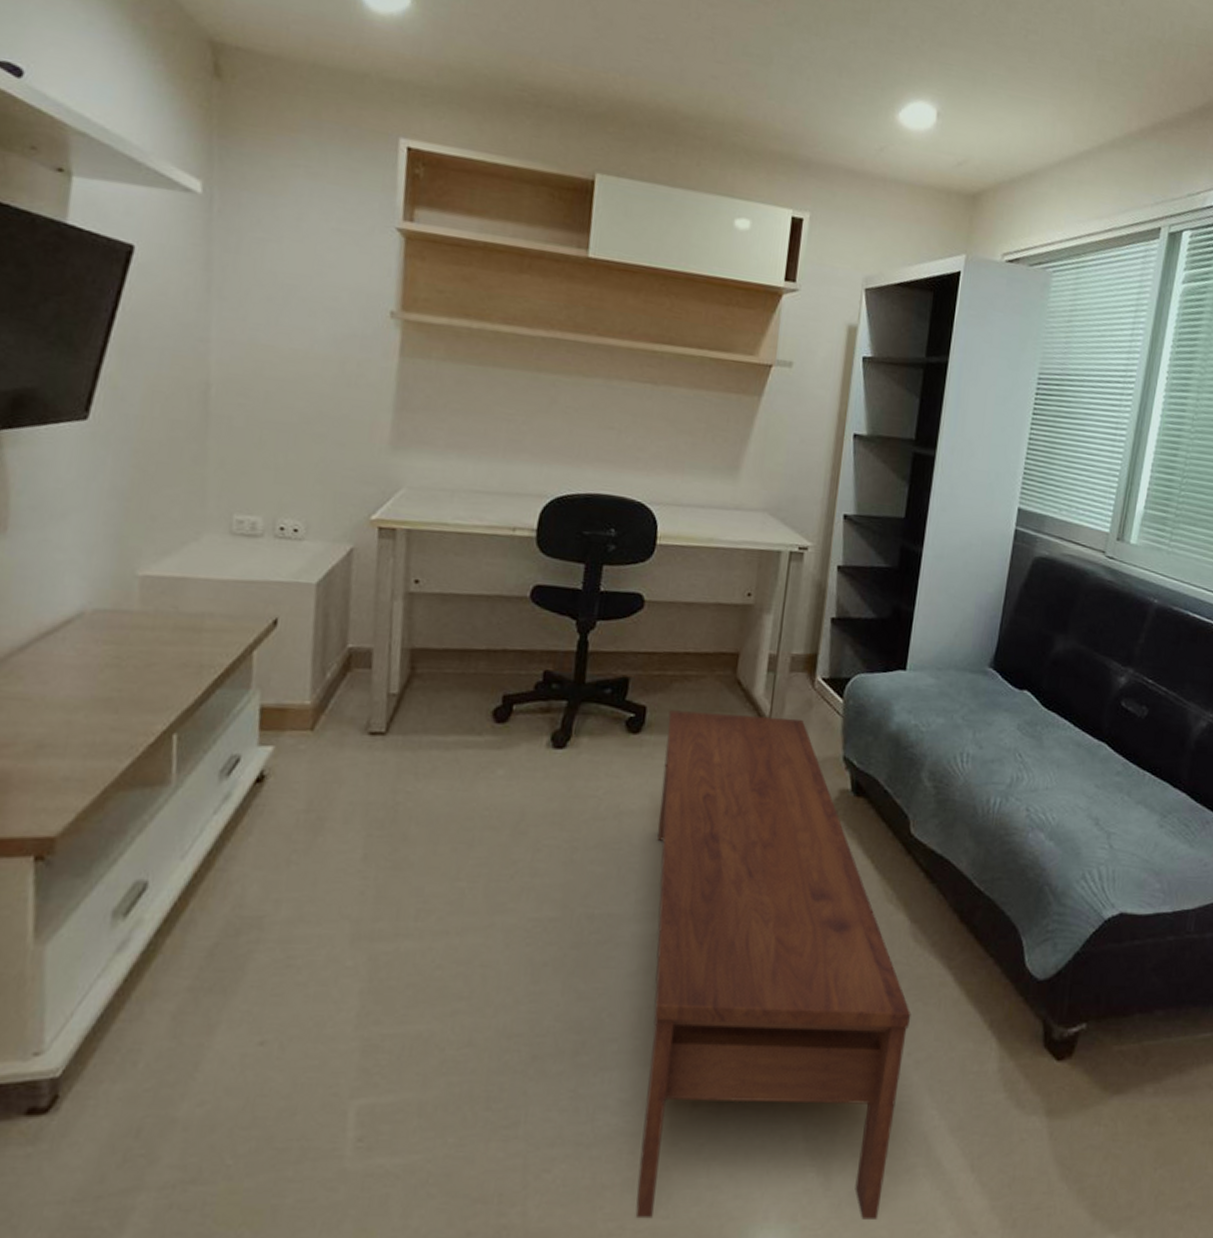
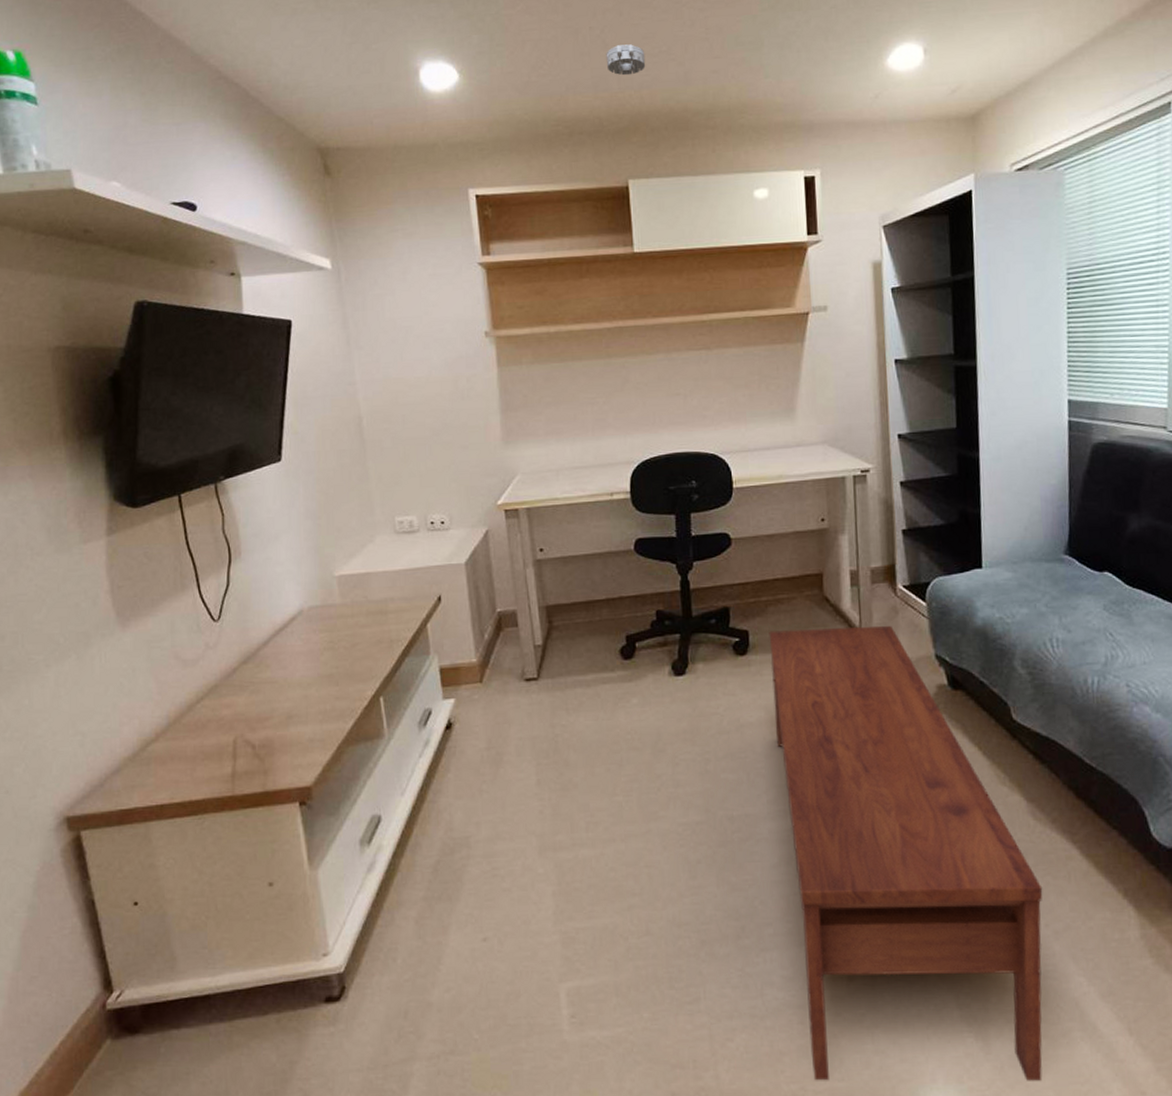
smoke detector: none [592,18,640,56] -> present [606,44,646,76]

